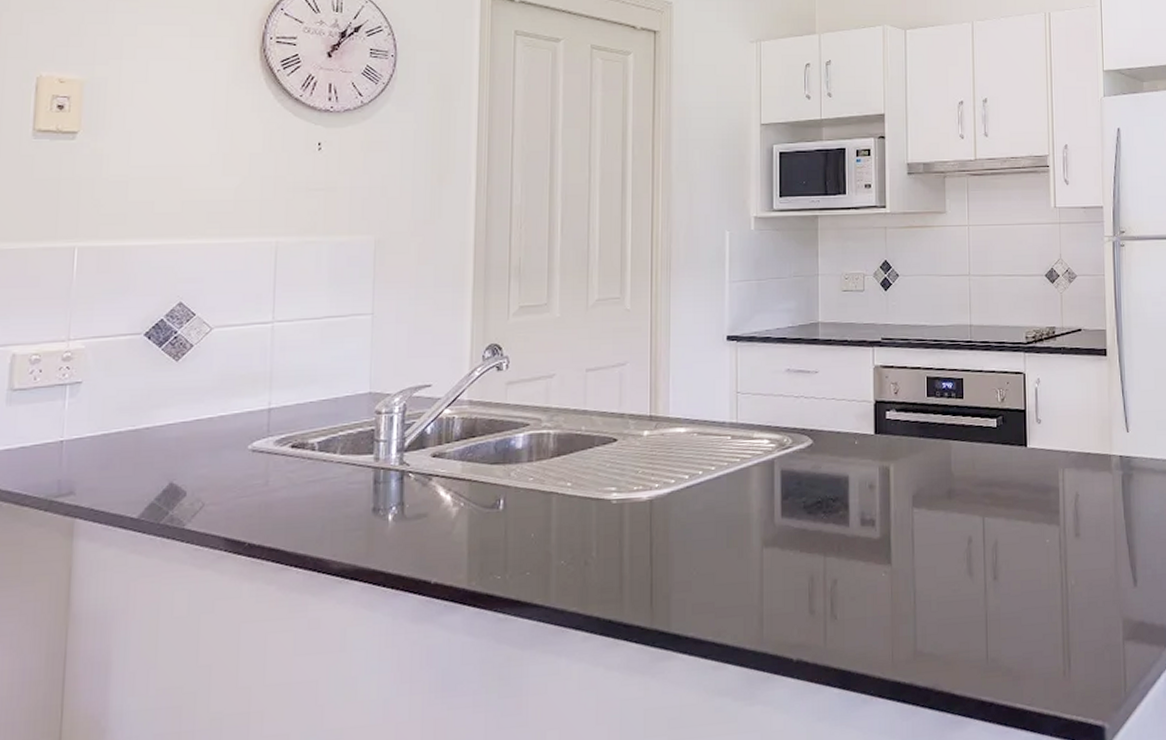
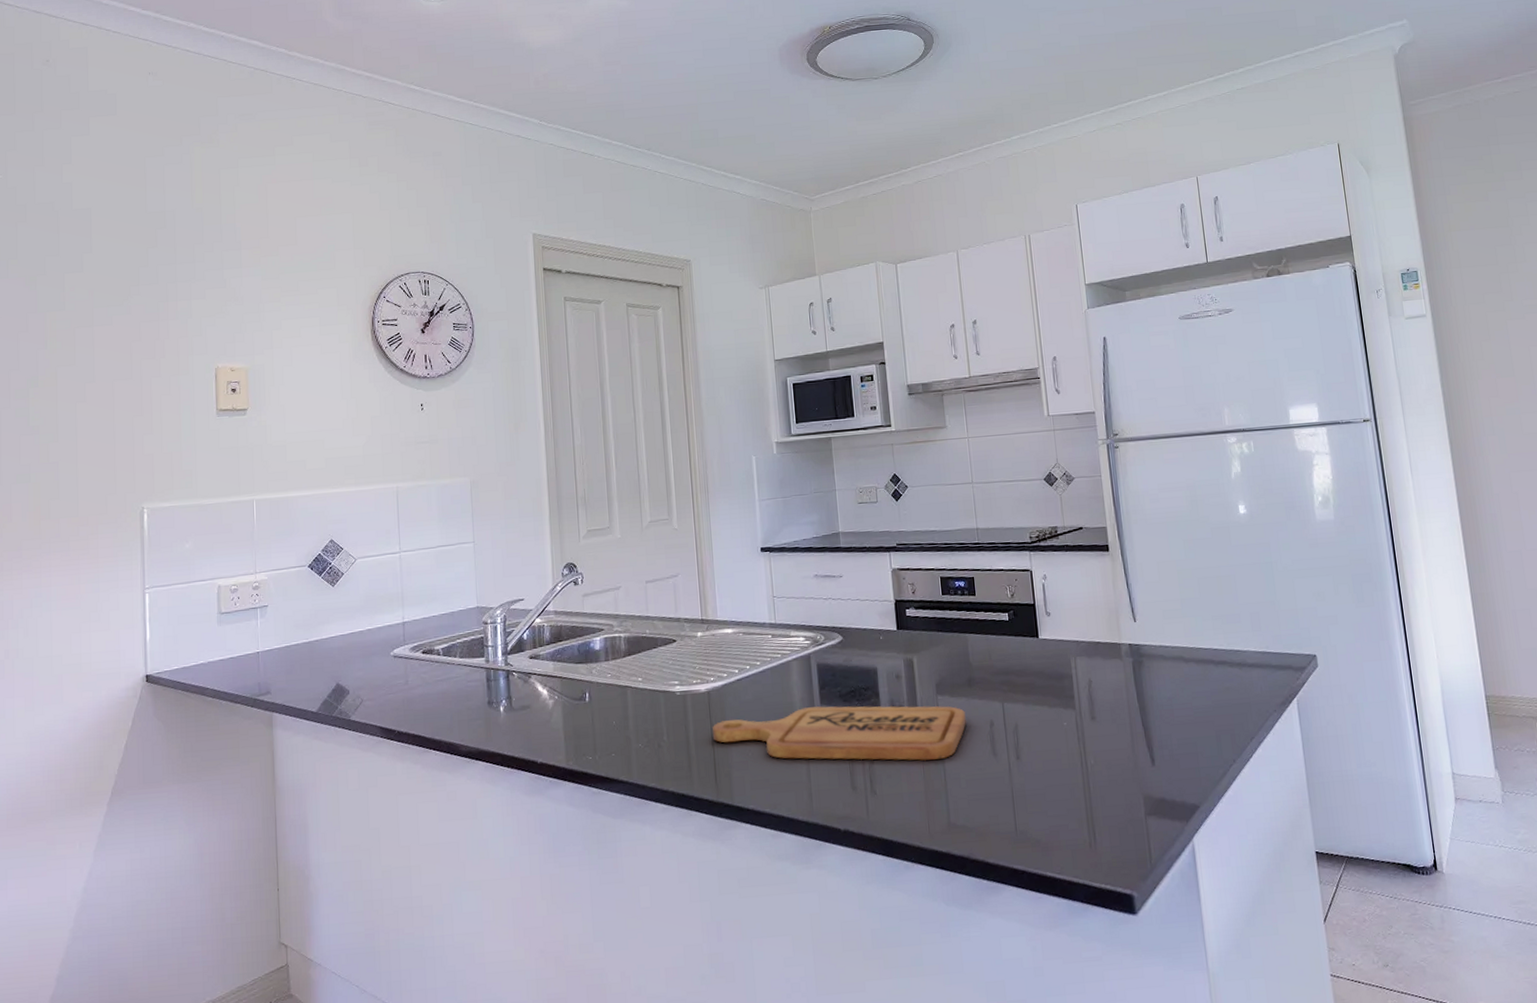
cutting board: none [653,518,944,582] -> present [713,705,967,761]

